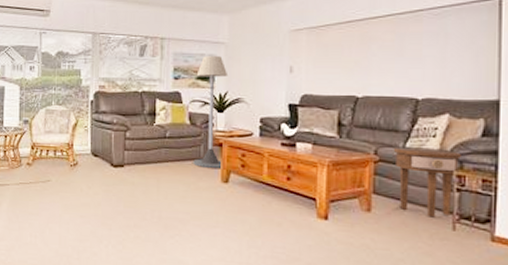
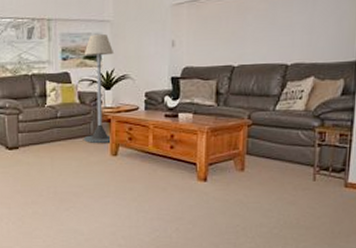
side table: present [393,148,461,218] -> none [264,110,323,171]

